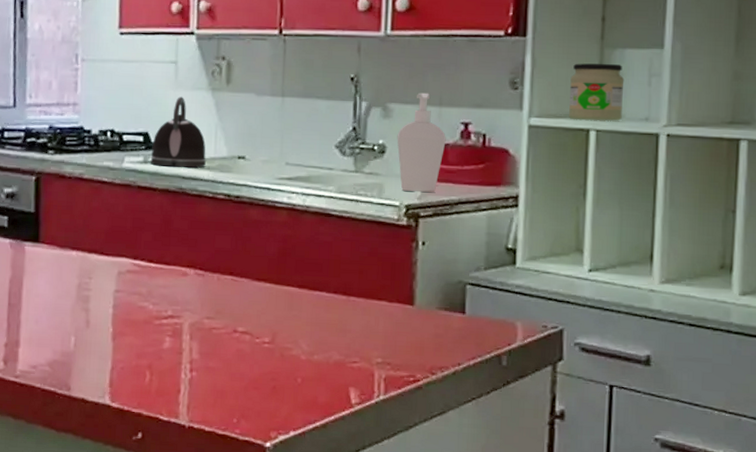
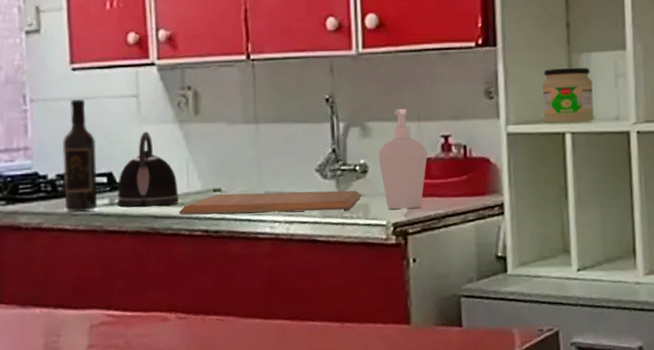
wine bottle: none [105,62,137,167] -> present [62,99,98,212]
chopping board: none [205,161,378,188] -> present [179,190,362,215]

